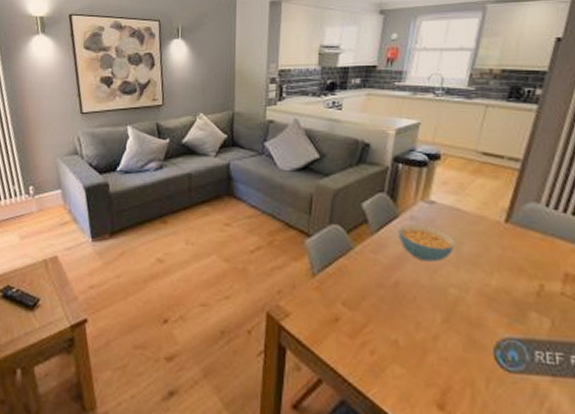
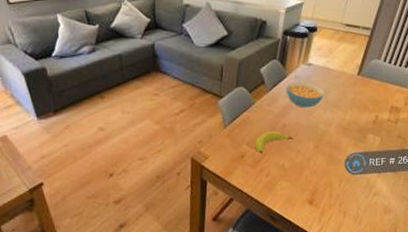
fruit: none [353,289,412,319] -> present [254,131,294,154]

